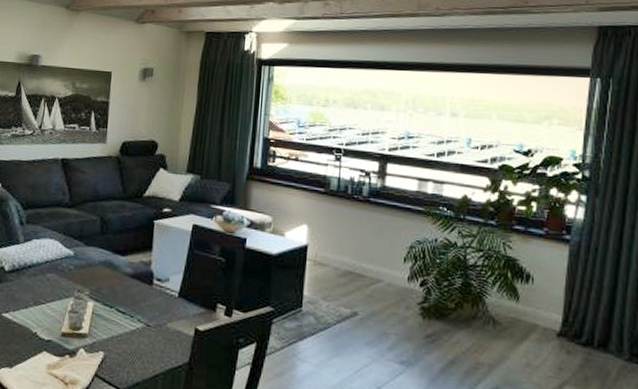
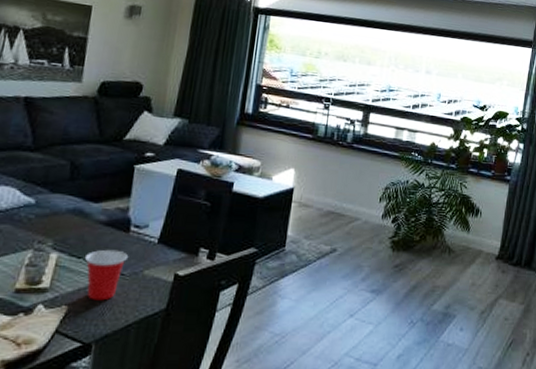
cup: none [115,300,153,350] -> present [84,249,129,301]

